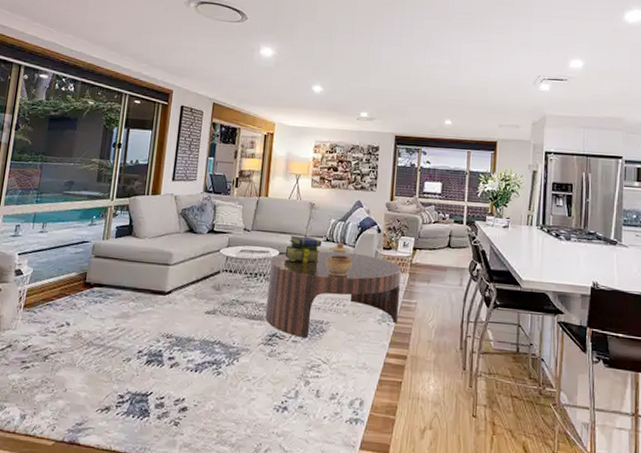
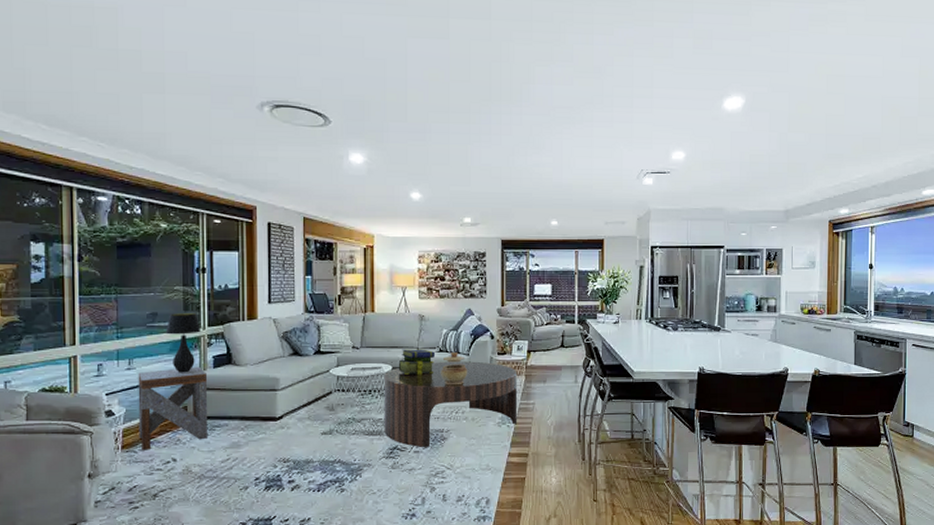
side table: none [40,235,109,312] -> present [138,366,208,450]
table lamp: none [78,183,110,241] -> present [165,313,201,373]

